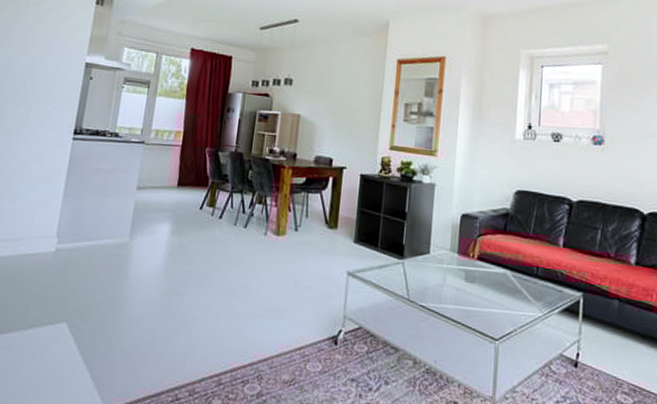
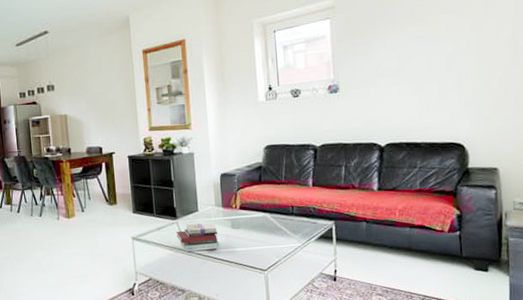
books: none [400,267,449,306] -> present [176,223,220,252]

